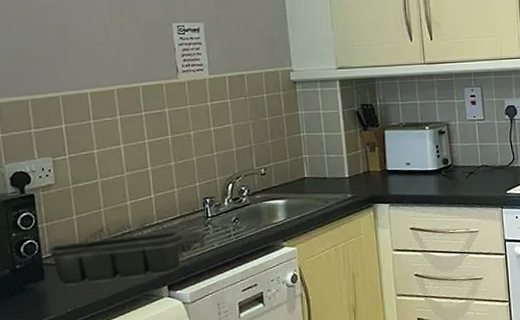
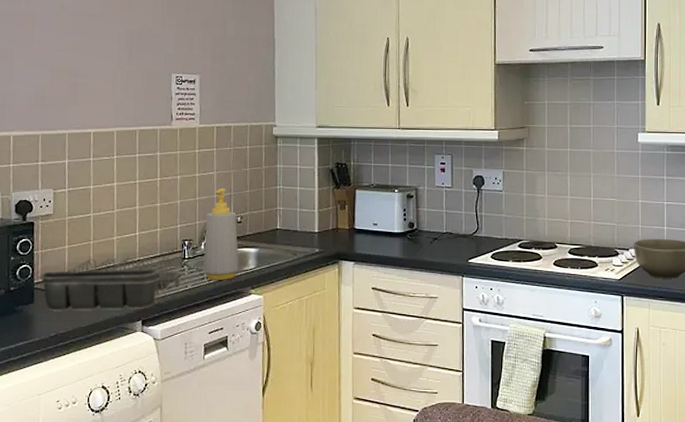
soap bottle: none [226,140,268,237] -> present [203,188,239,280]

